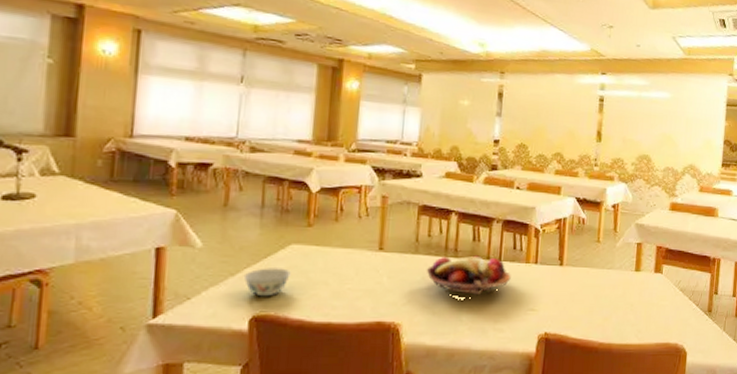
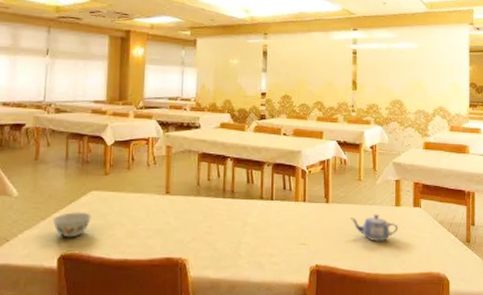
fruit basket: present [426,255,511,295] -> none [207,196,283,232]
teapot: none [586,279,637,309] -> present [351,214,398,242]

